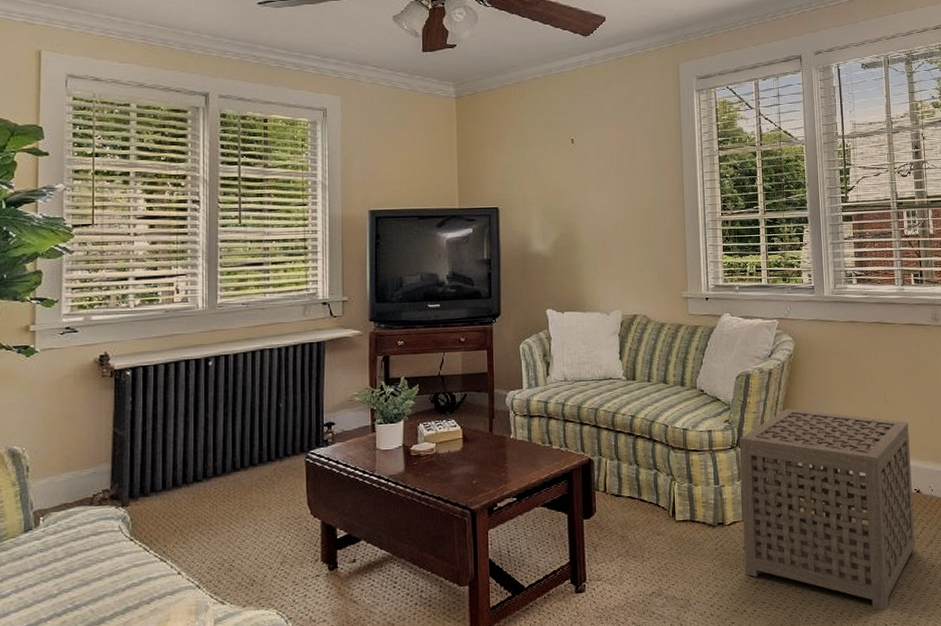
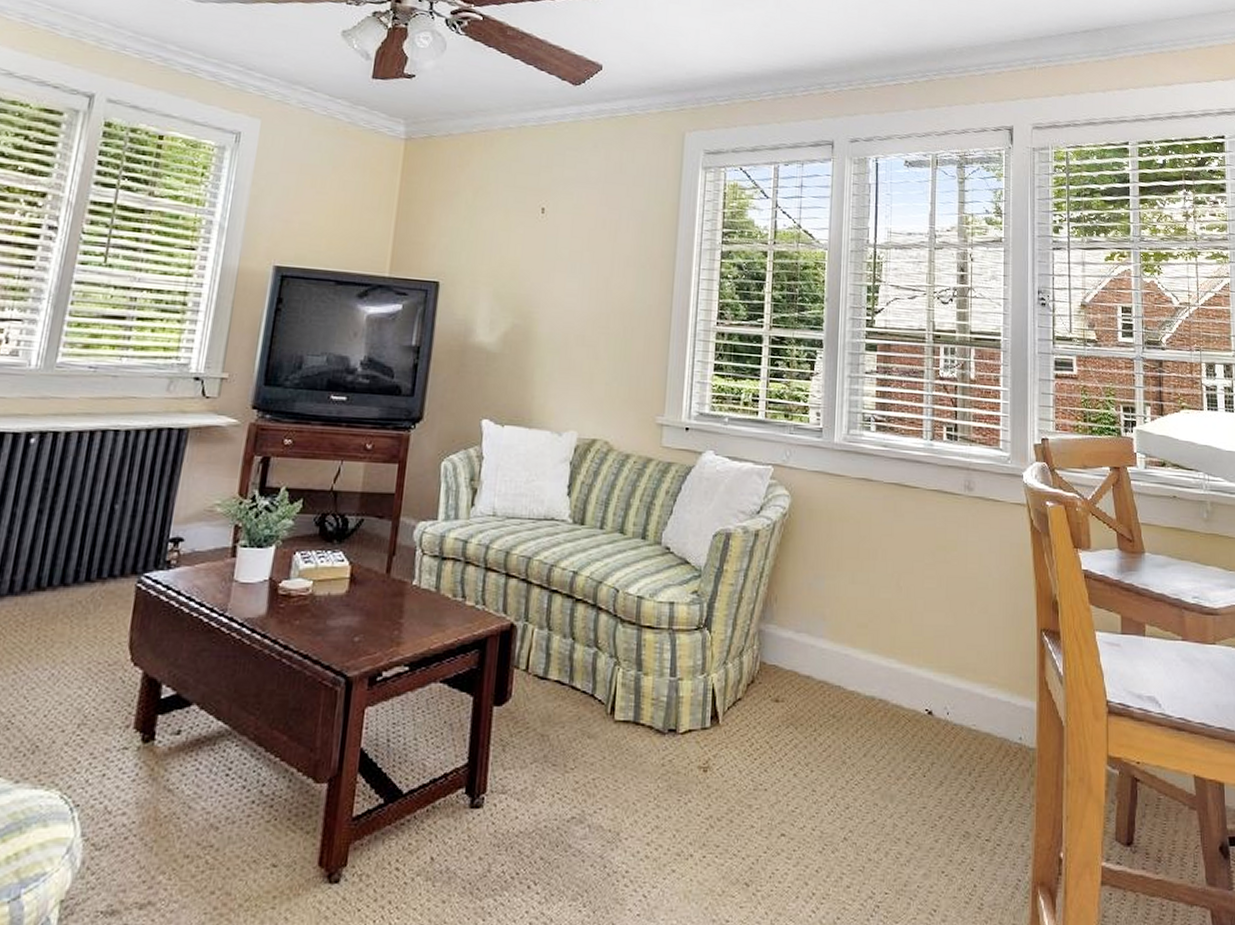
side table: present [739,409,916,610] -> none [696,584,925,873]

